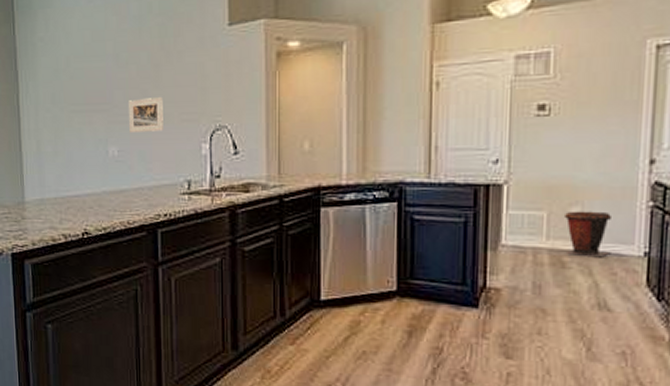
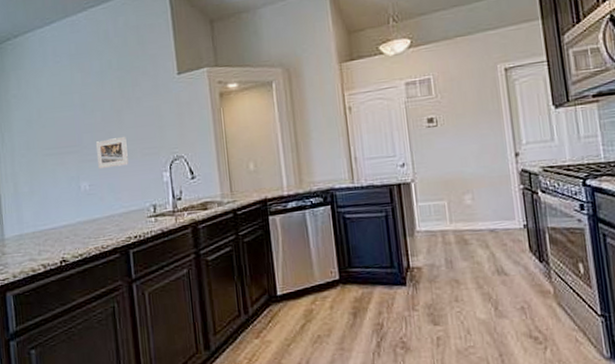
waste bin: present [565,211,611,256] -> none [460,196,500,233]

